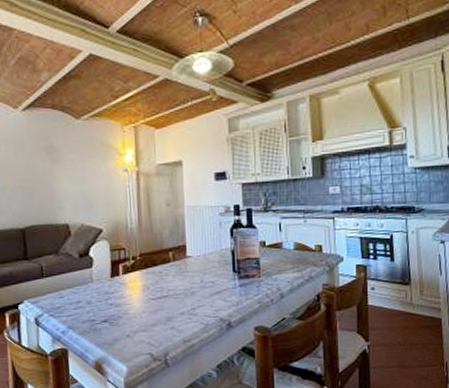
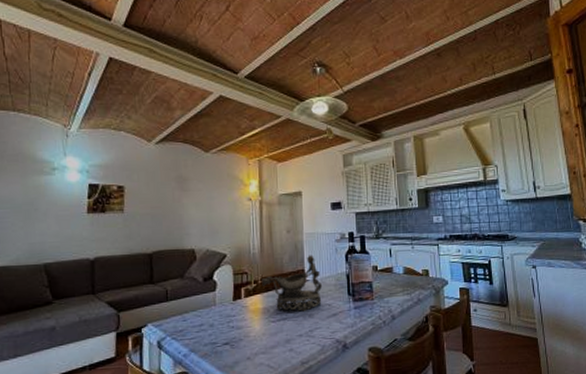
decorative bowl: none [140,229,206,289] -> present [261,255,323,311]

